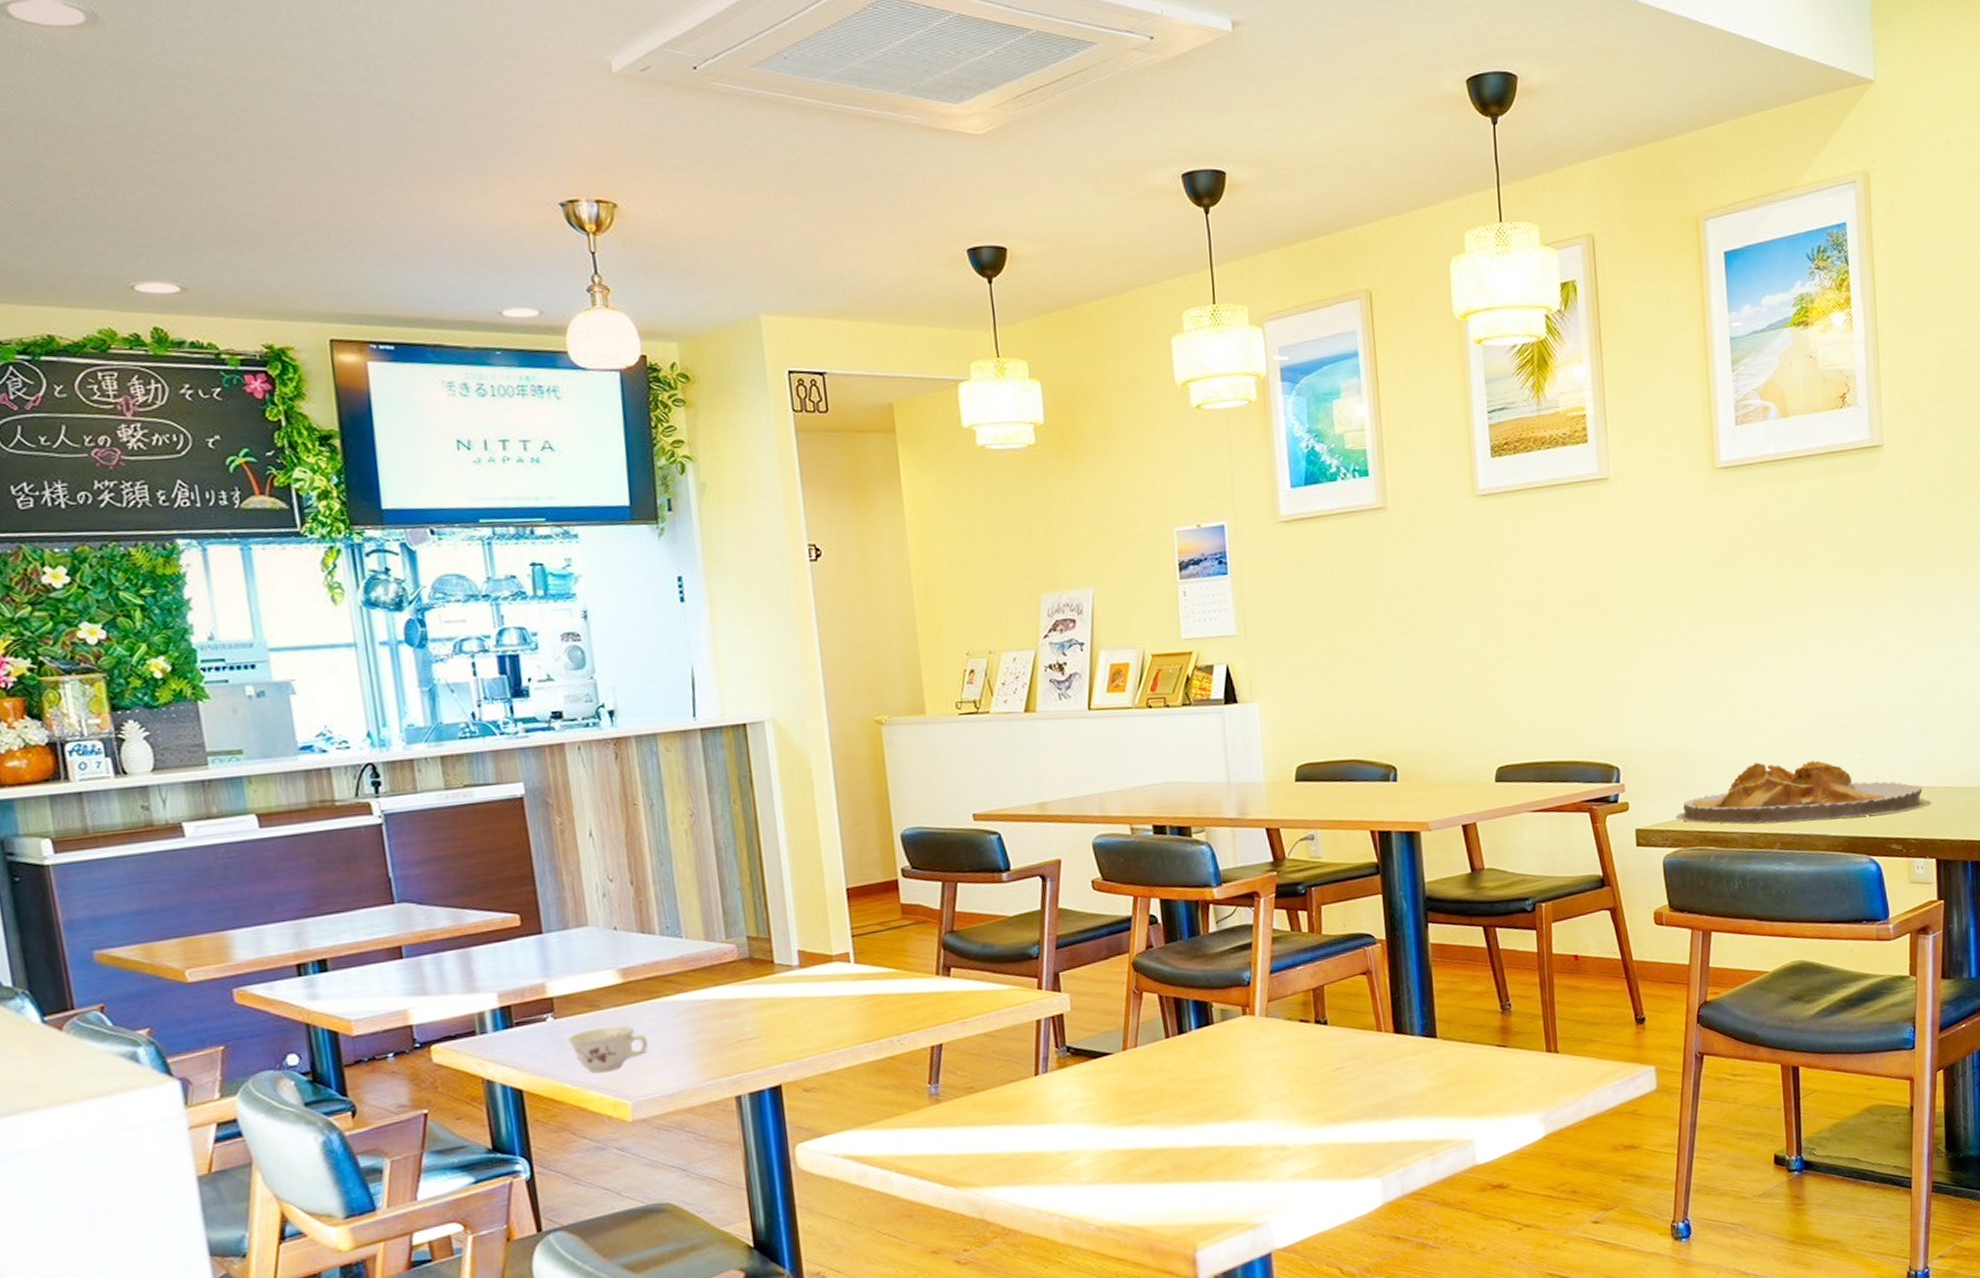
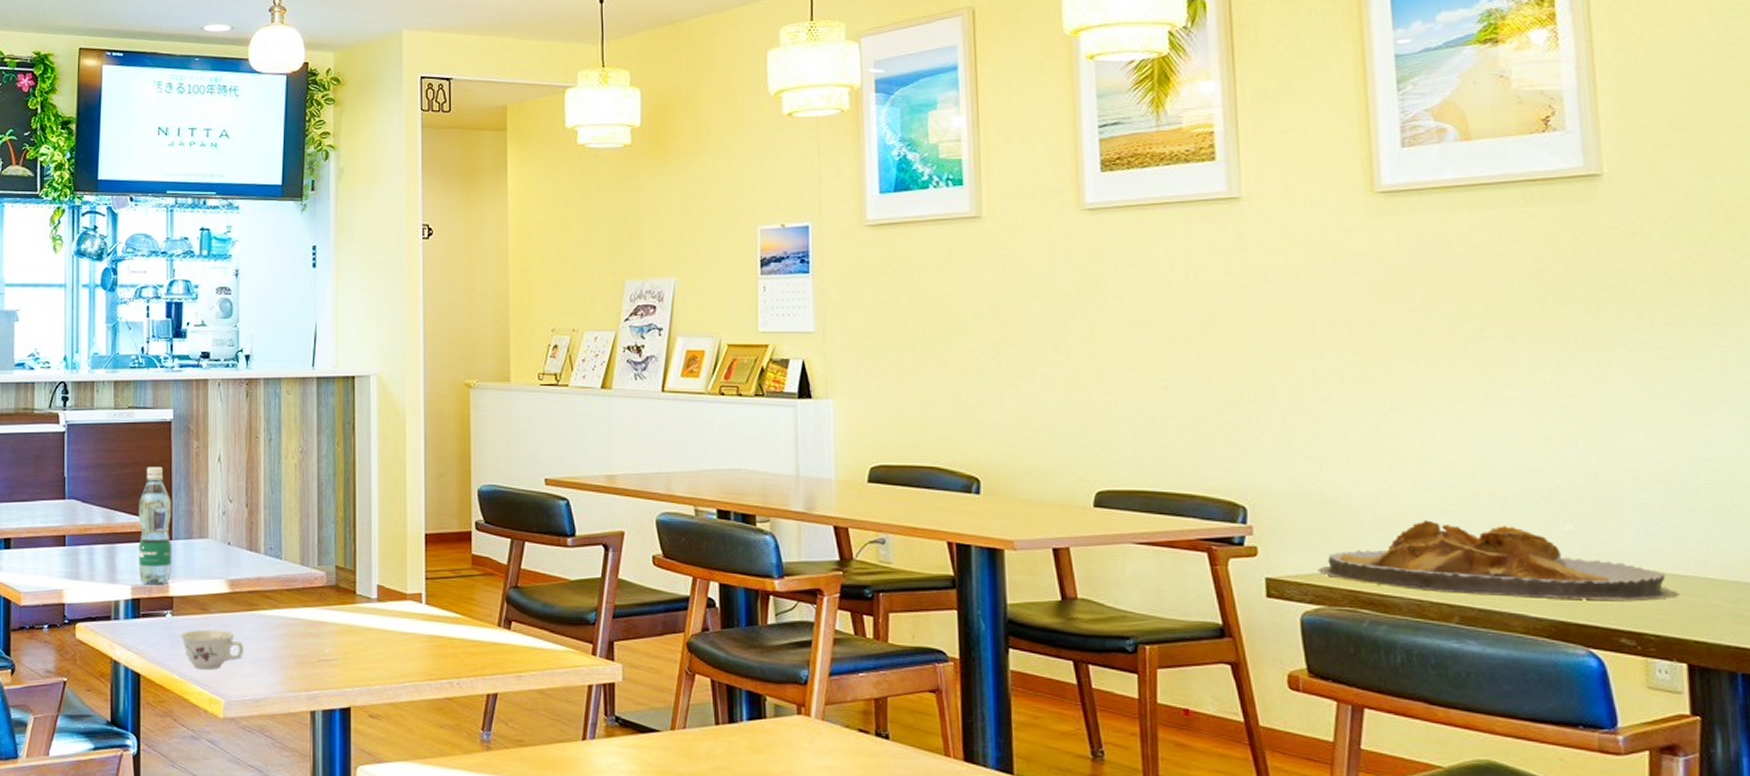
bottle: none [493,851,548,989] -> present [138,467,172,585]

